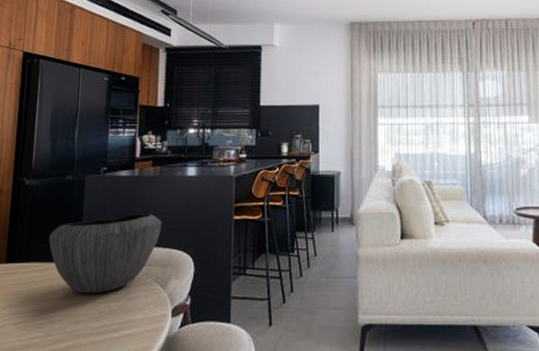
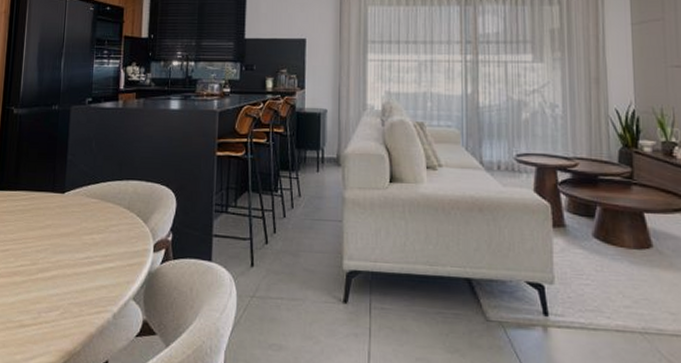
bowl: present [49,213,162,294] -> none [35,145,145,225]

